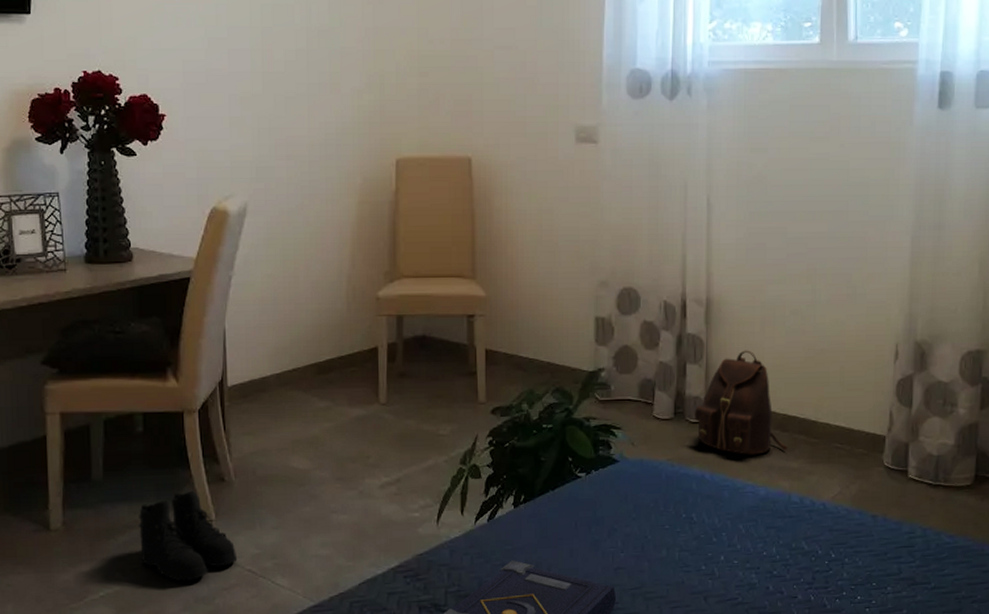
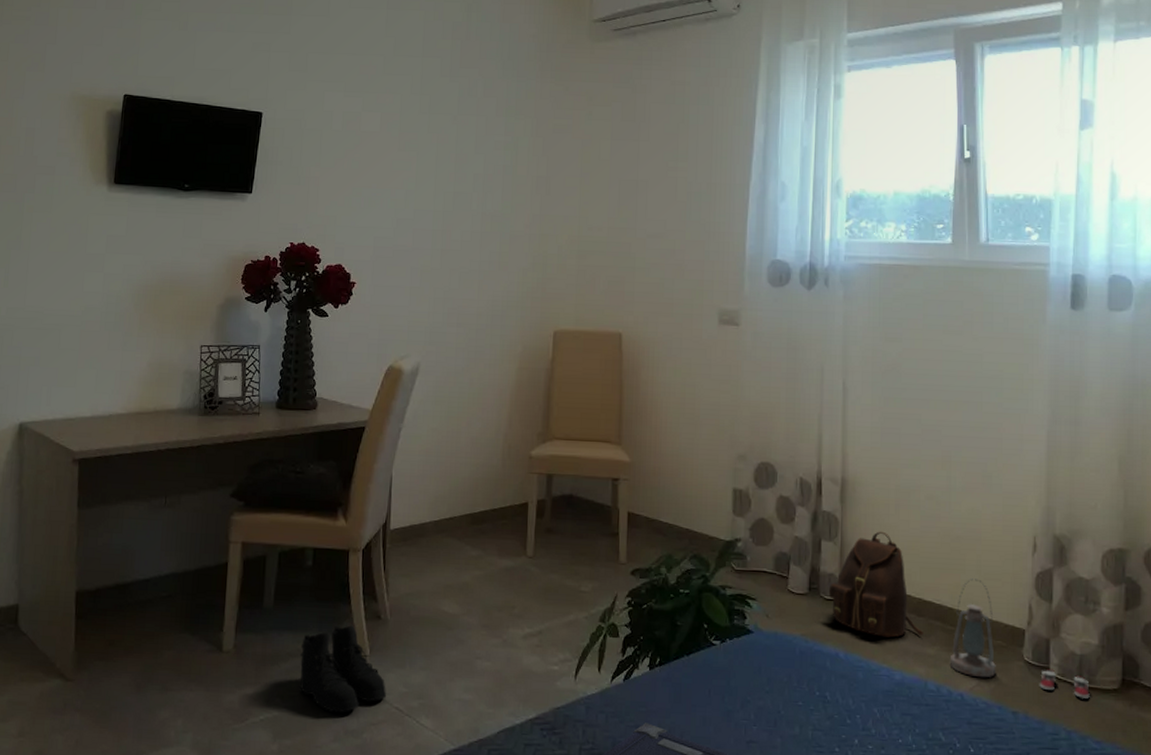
lantern: none [812,390,857,486] -> present [949,578,996,678]
sneaker: none [897,471,945,497] -> present [1039,669,1090,699]

